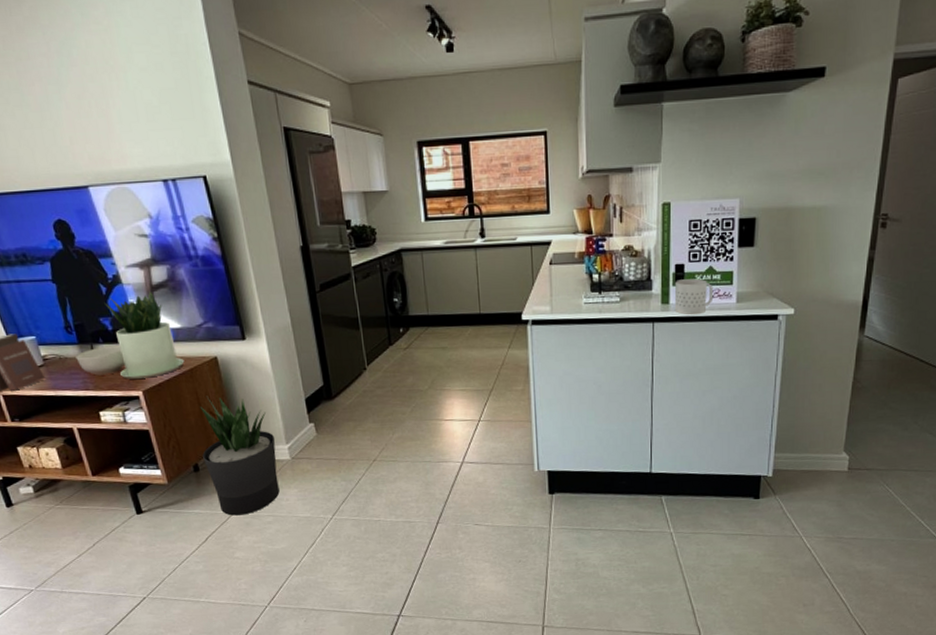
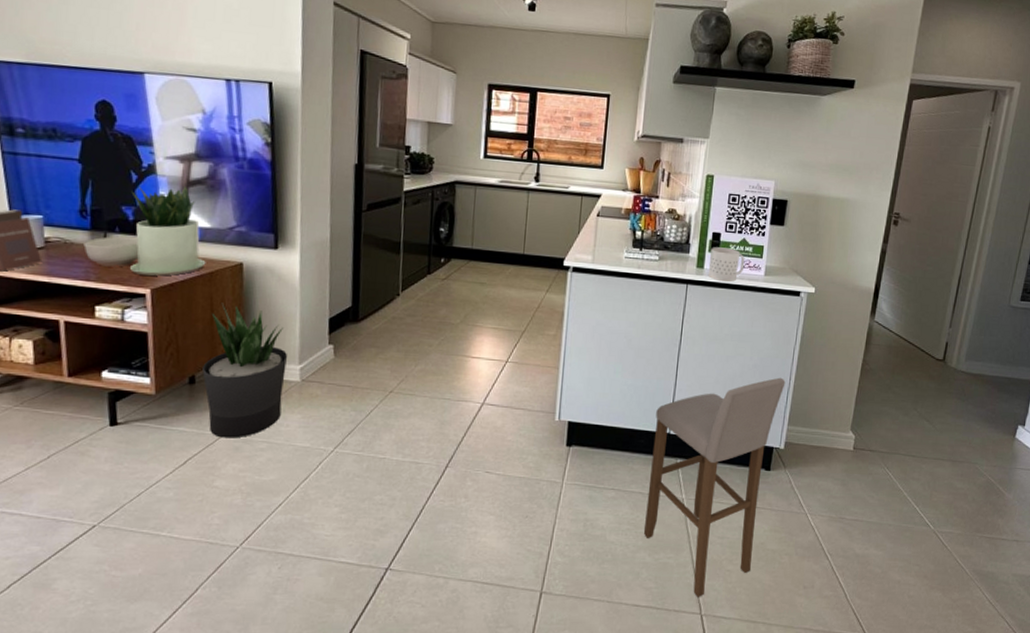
bar stool: none [635,406,769,621] -> present [644,377,786,597]

